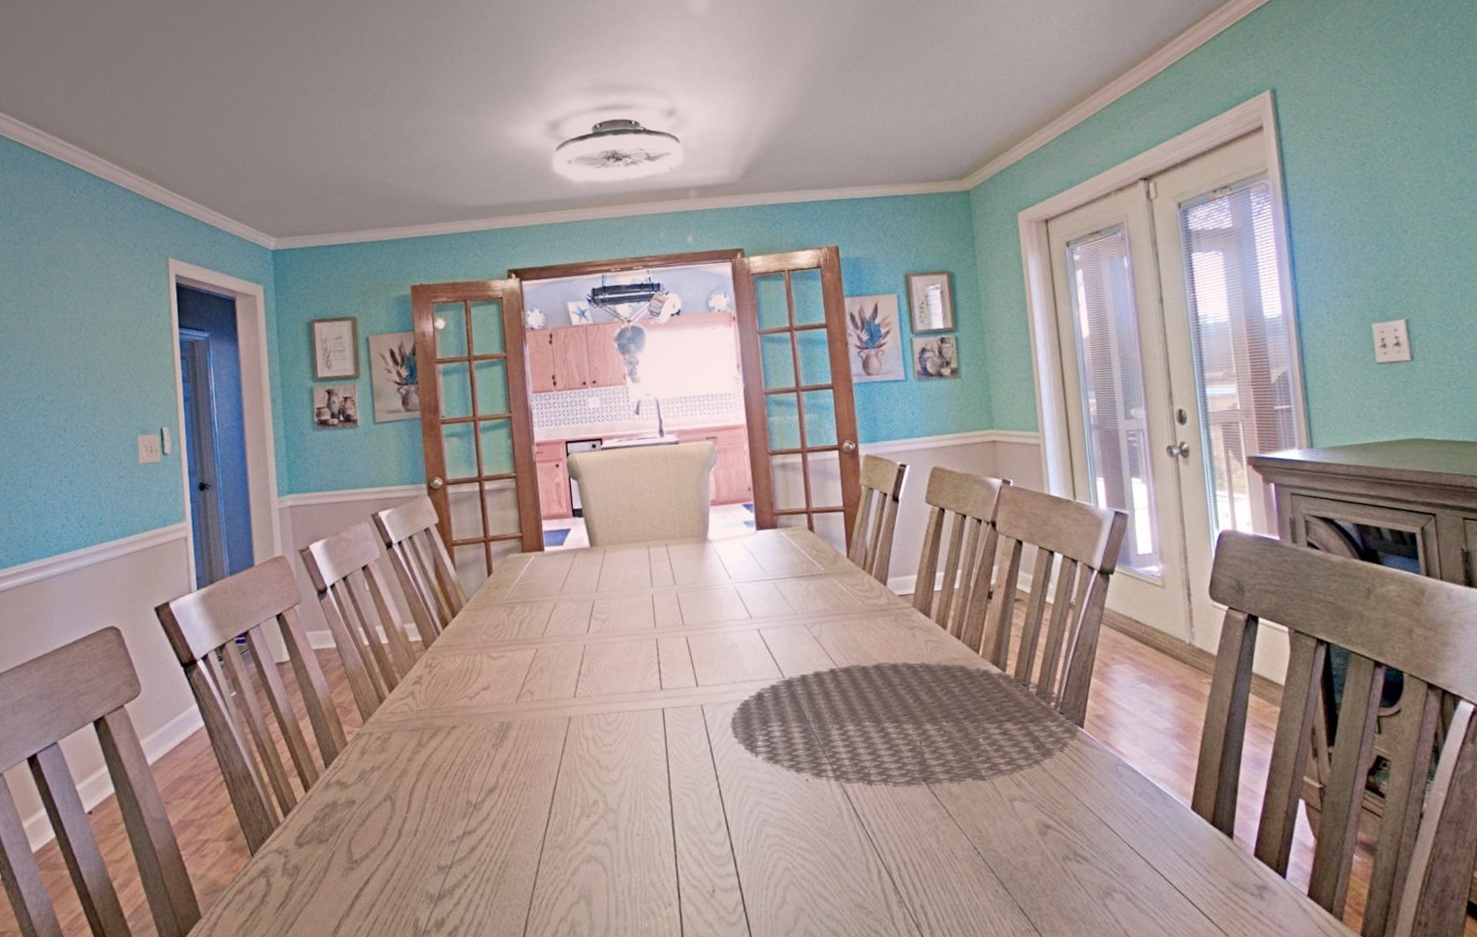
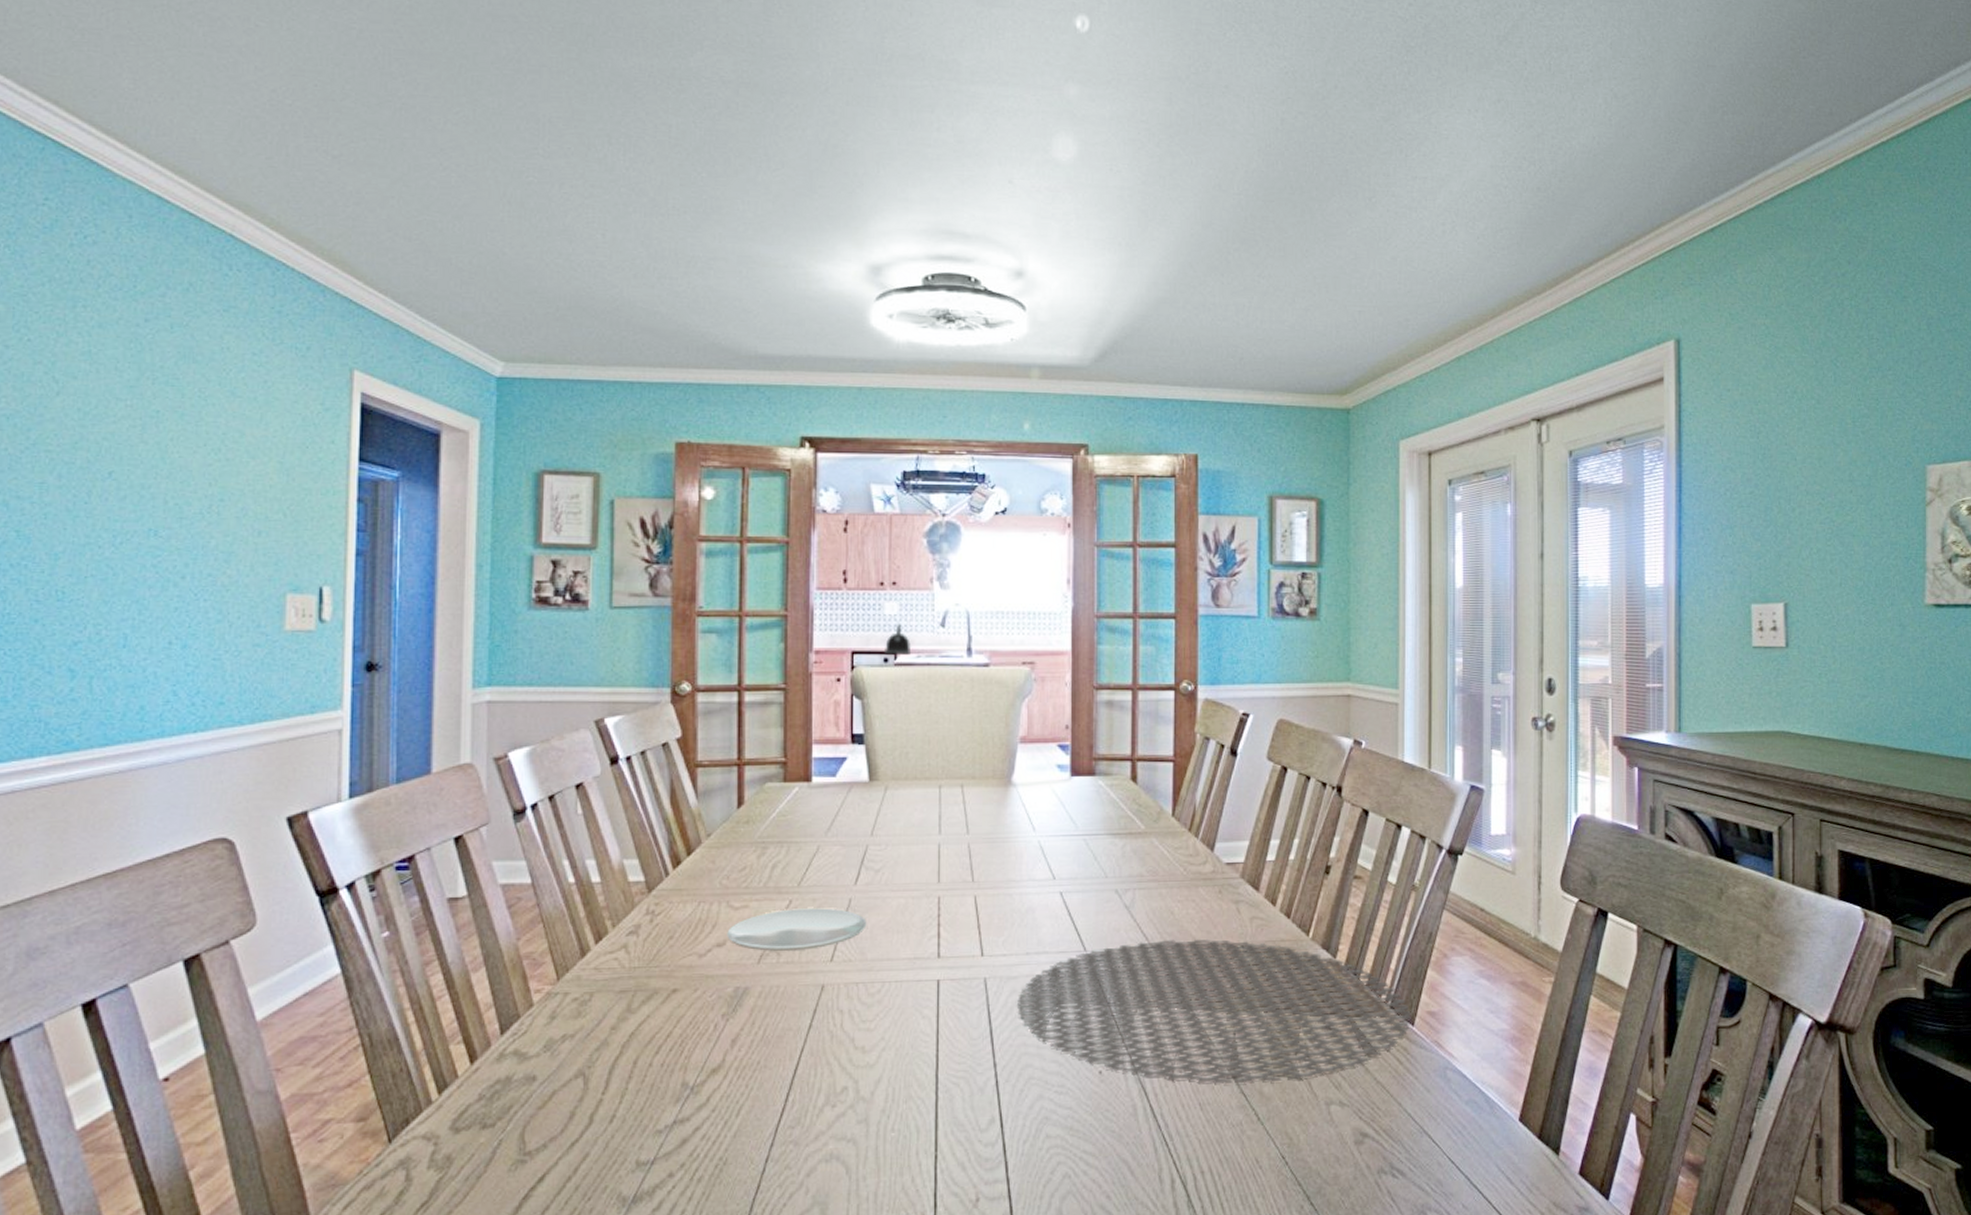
plate: none [489,653,600,692] -> present [727,908,867,952]
kettle: none [592,414,614,442] -> present [885,623,912,656]

